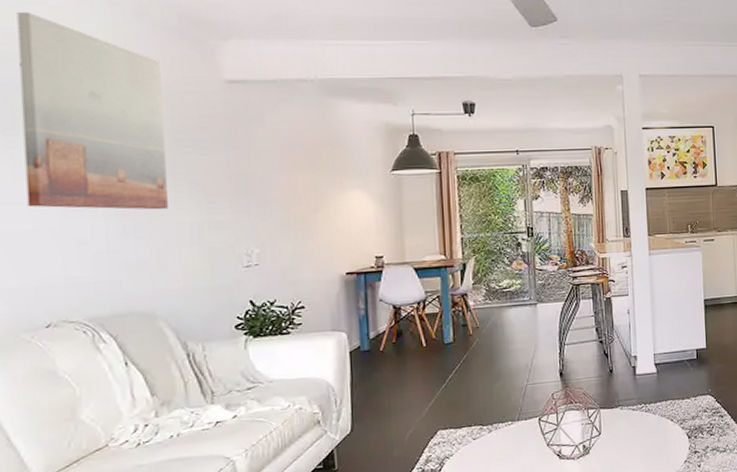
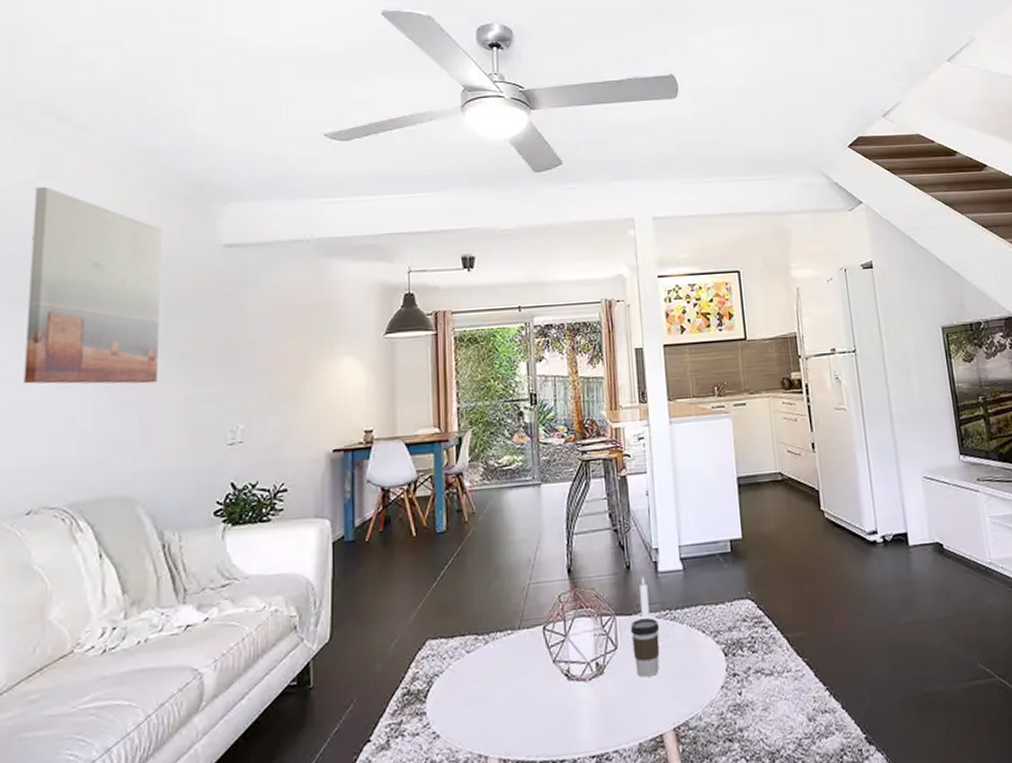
candle holder: none [605,377,646,432] -> present [622,576,671,646]
coffee cup: none [612,409,637,456] -> present [630,617,660,677]

